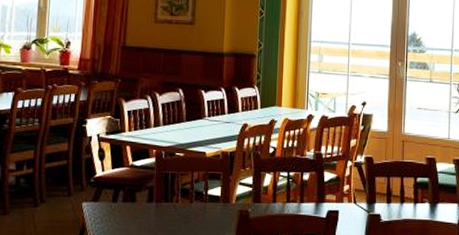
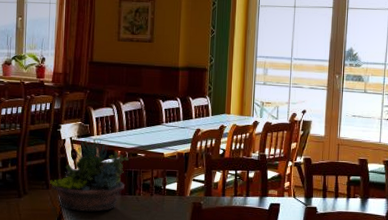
succulent planter: none [71,136,165,223] -> present [49,139,129,212]

